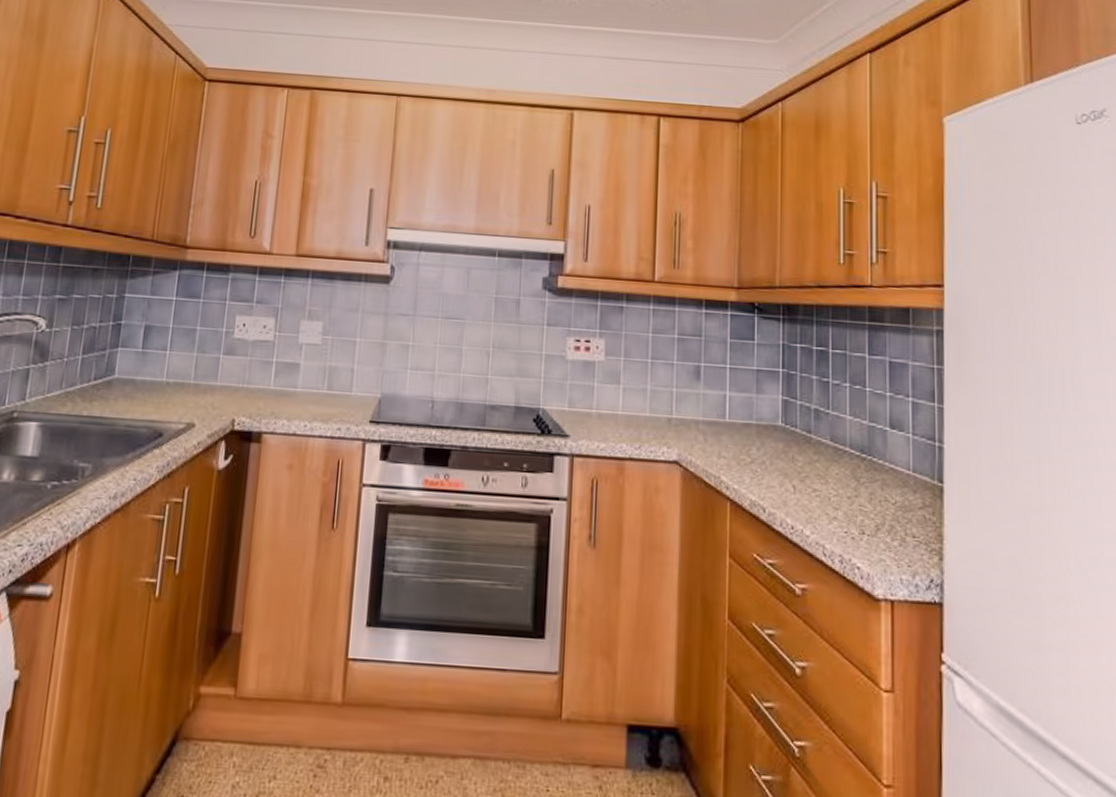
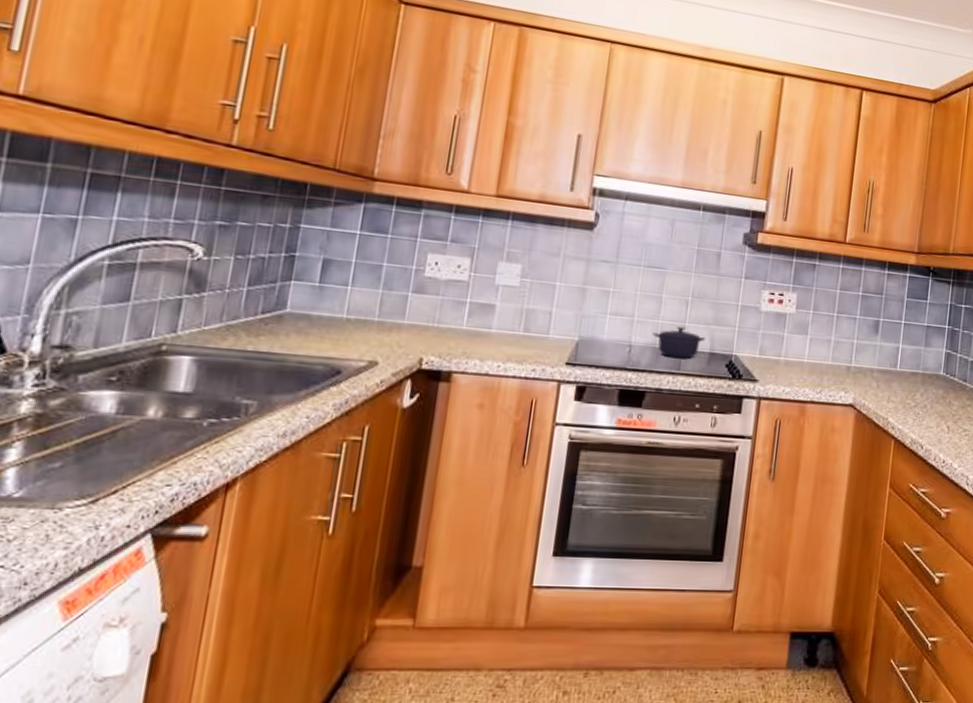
cooking pot: none [455,380,509,414] -> present [652,326,705,359]

